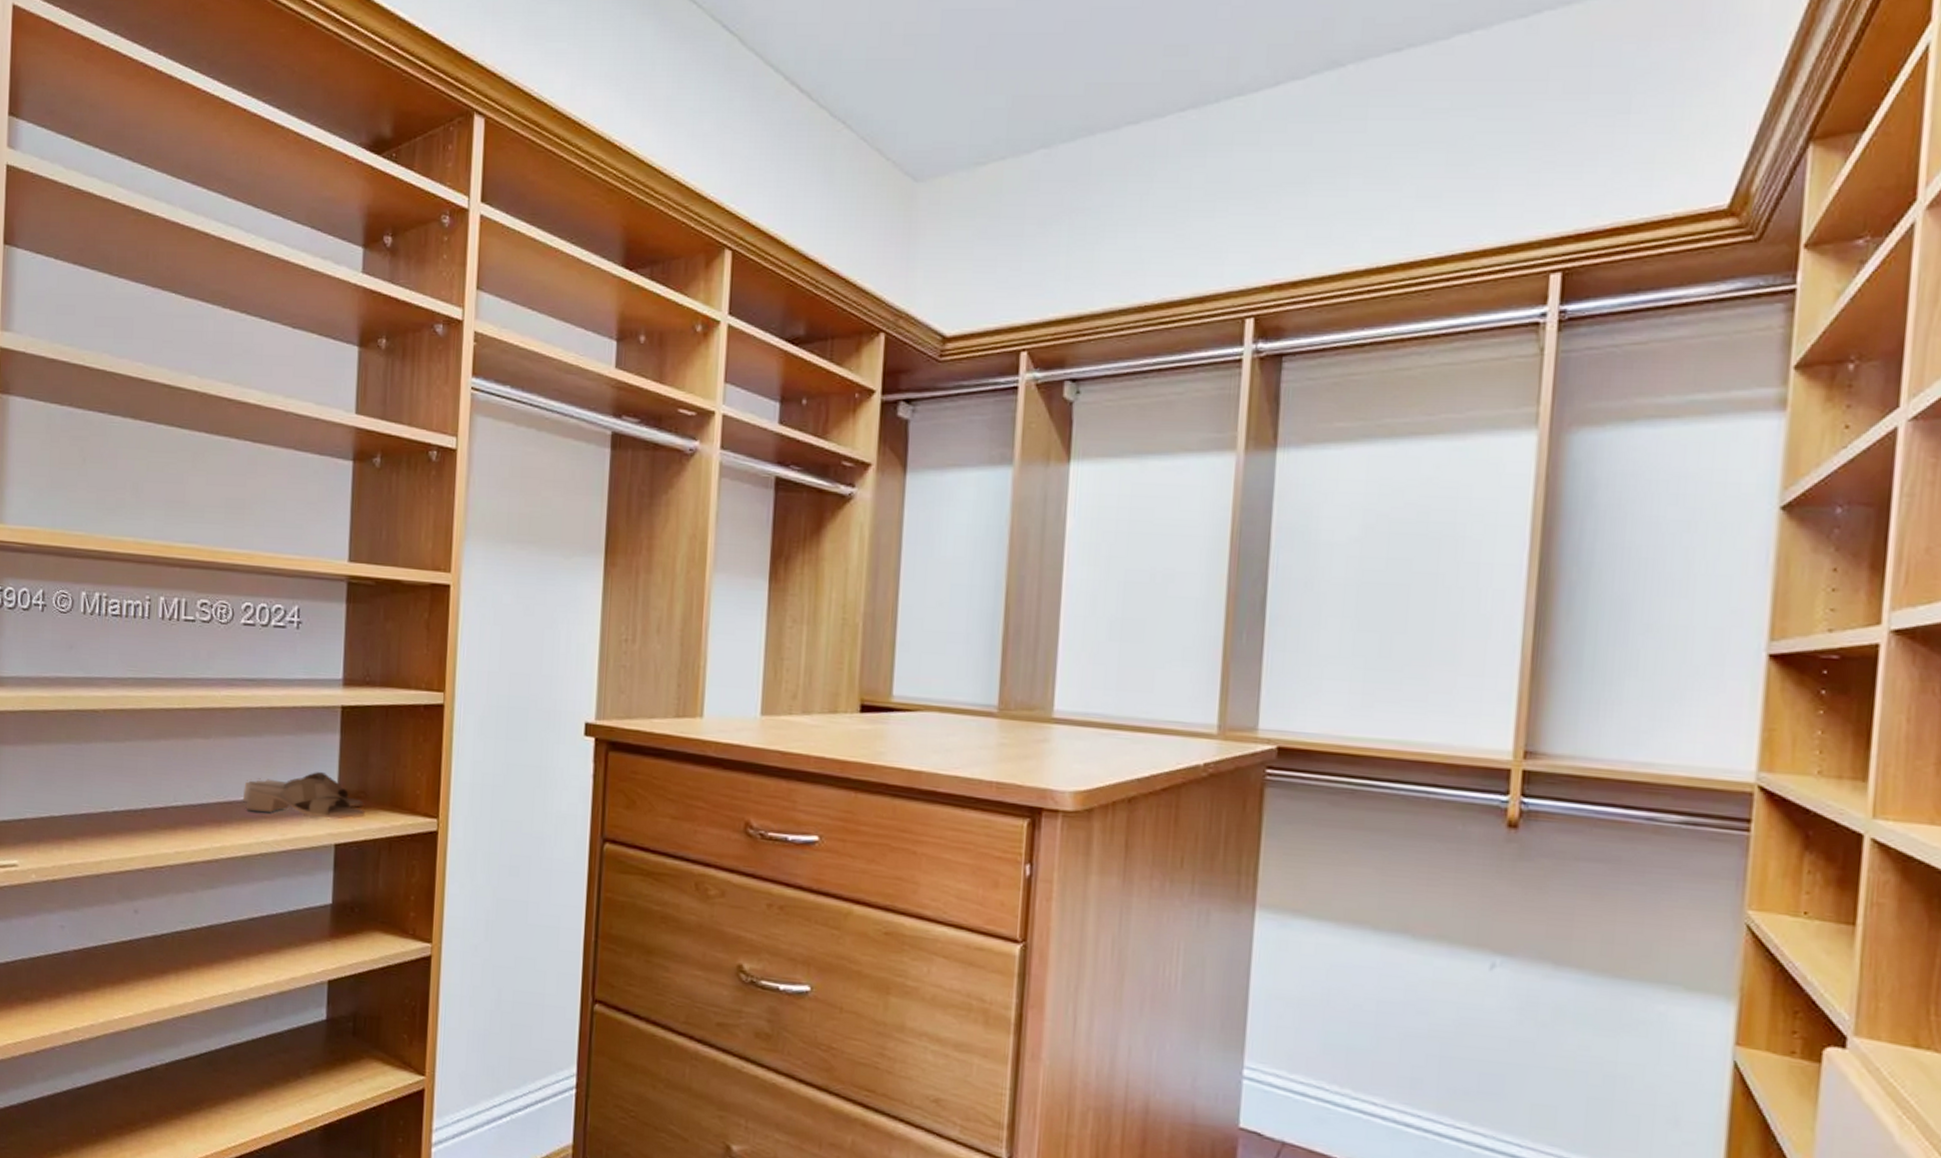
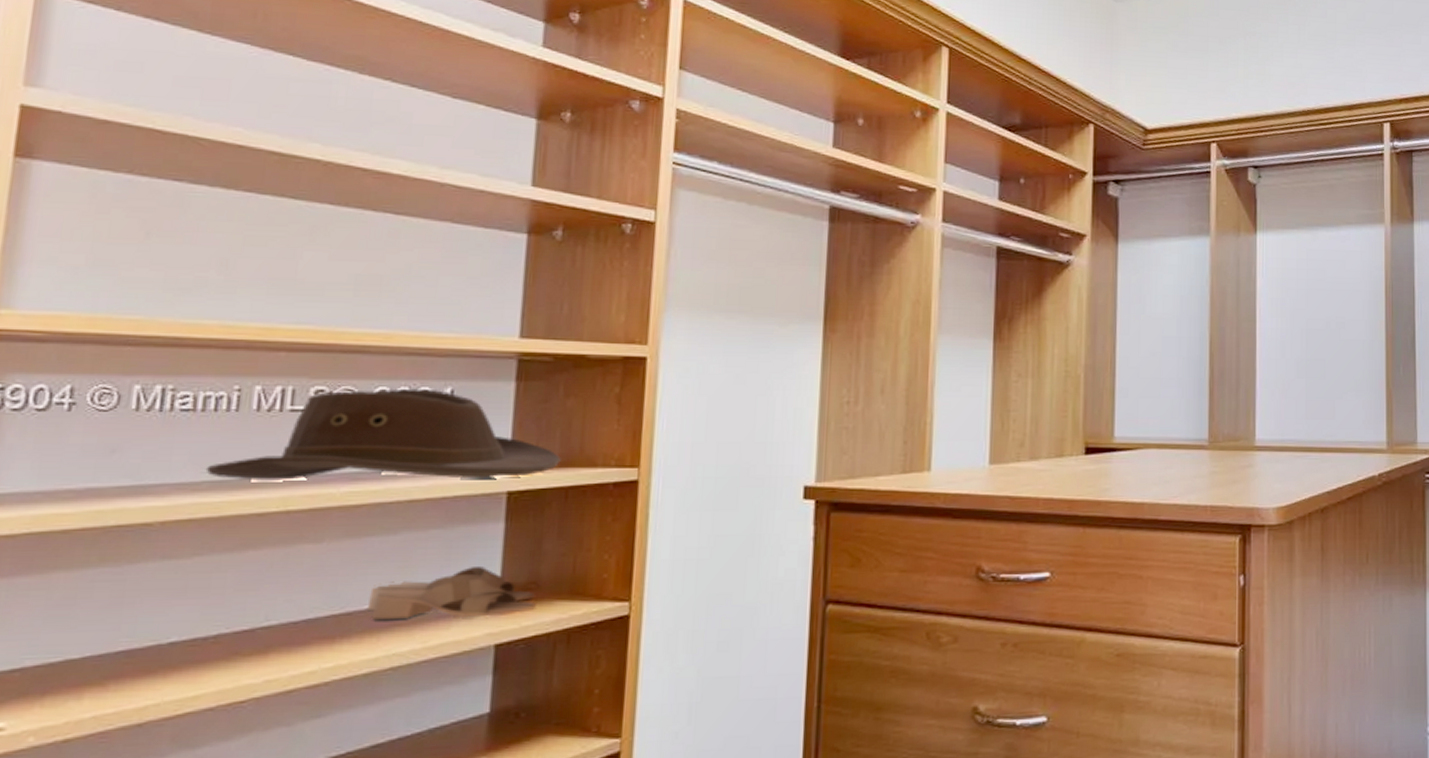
hat: none [130,605,382,692] -> present [205,388,561,481]

